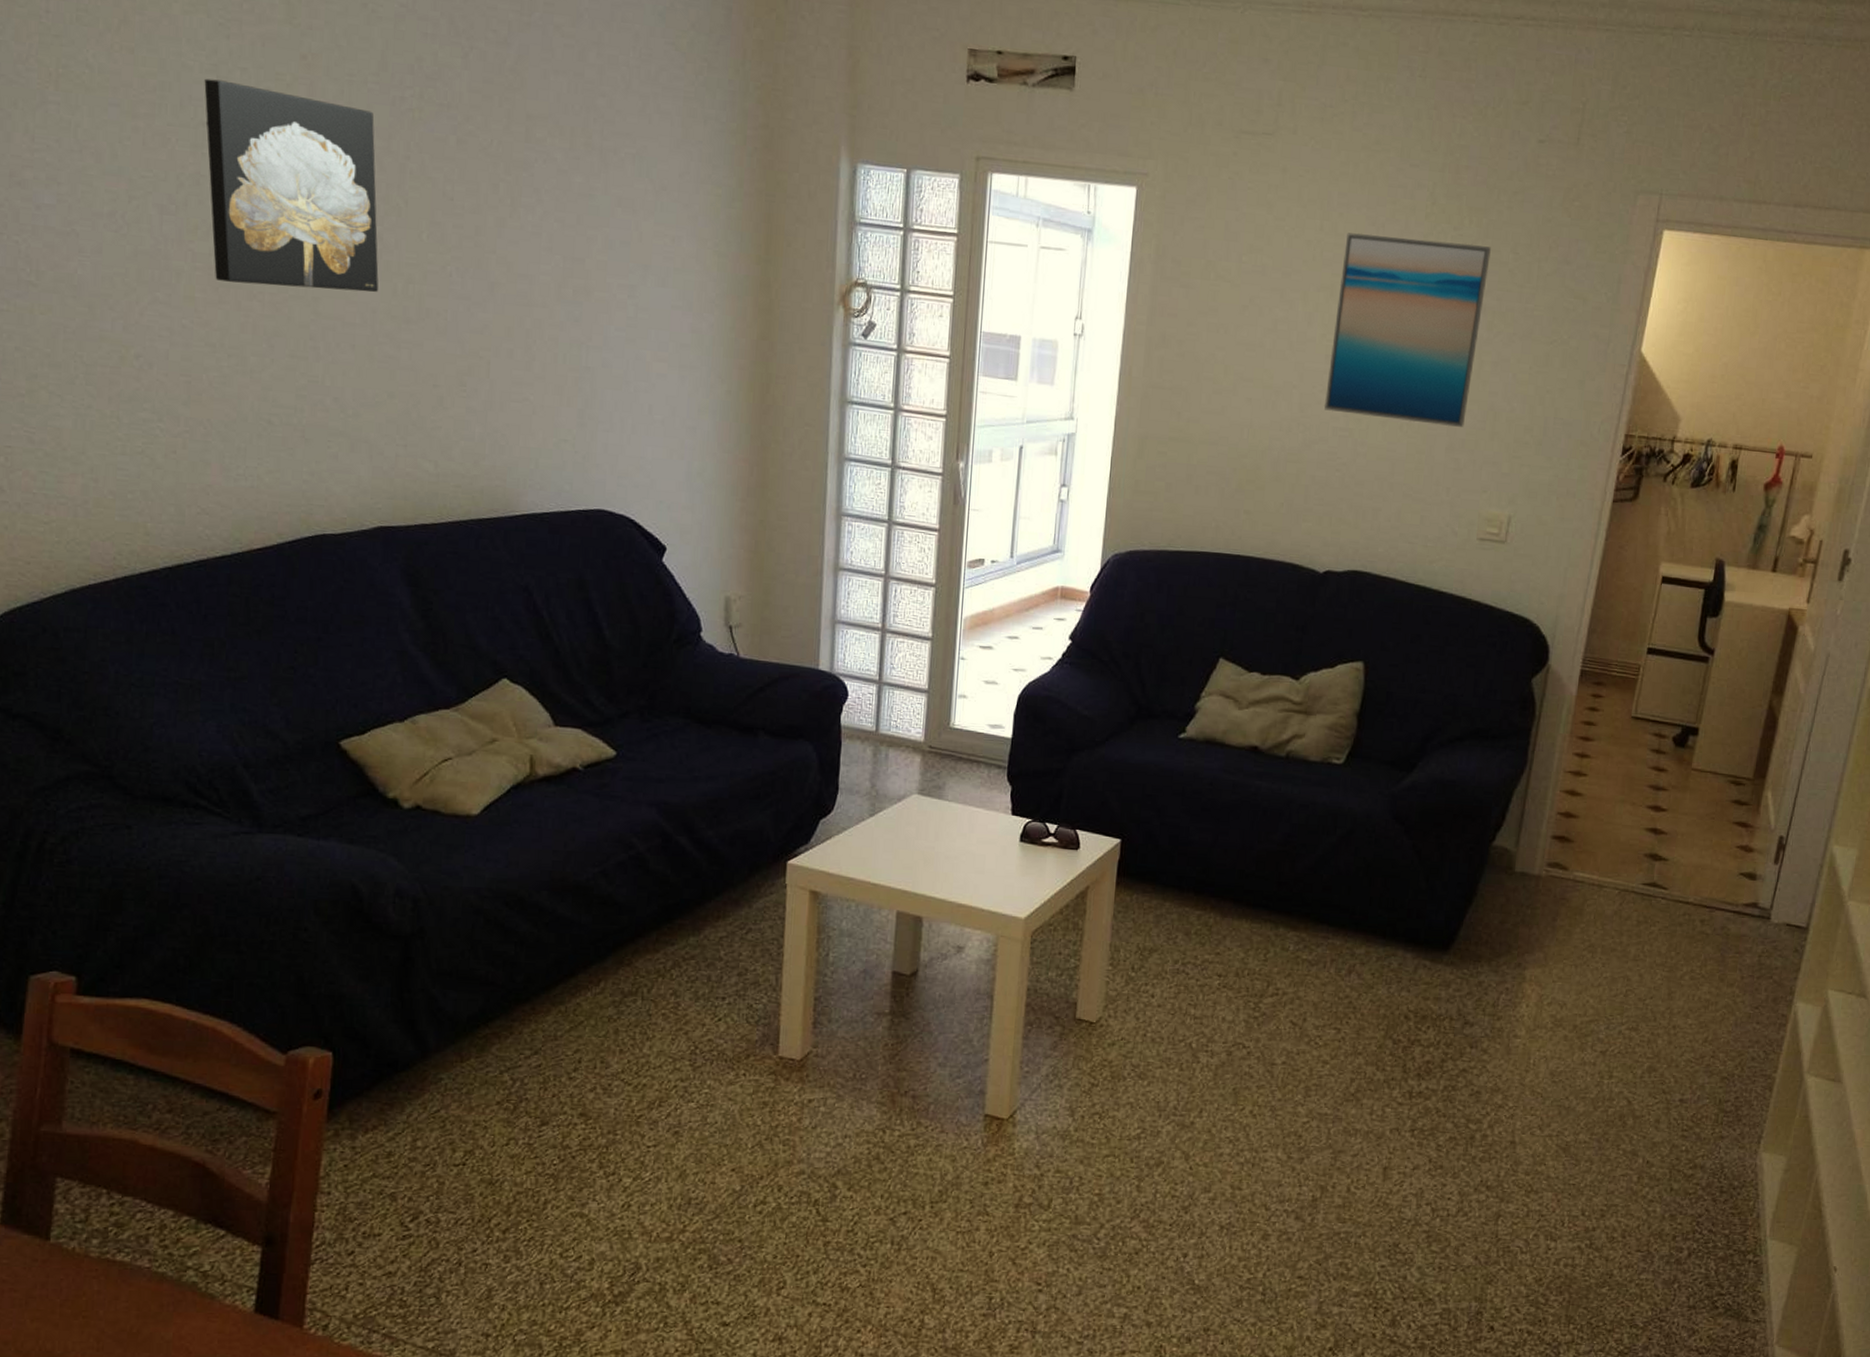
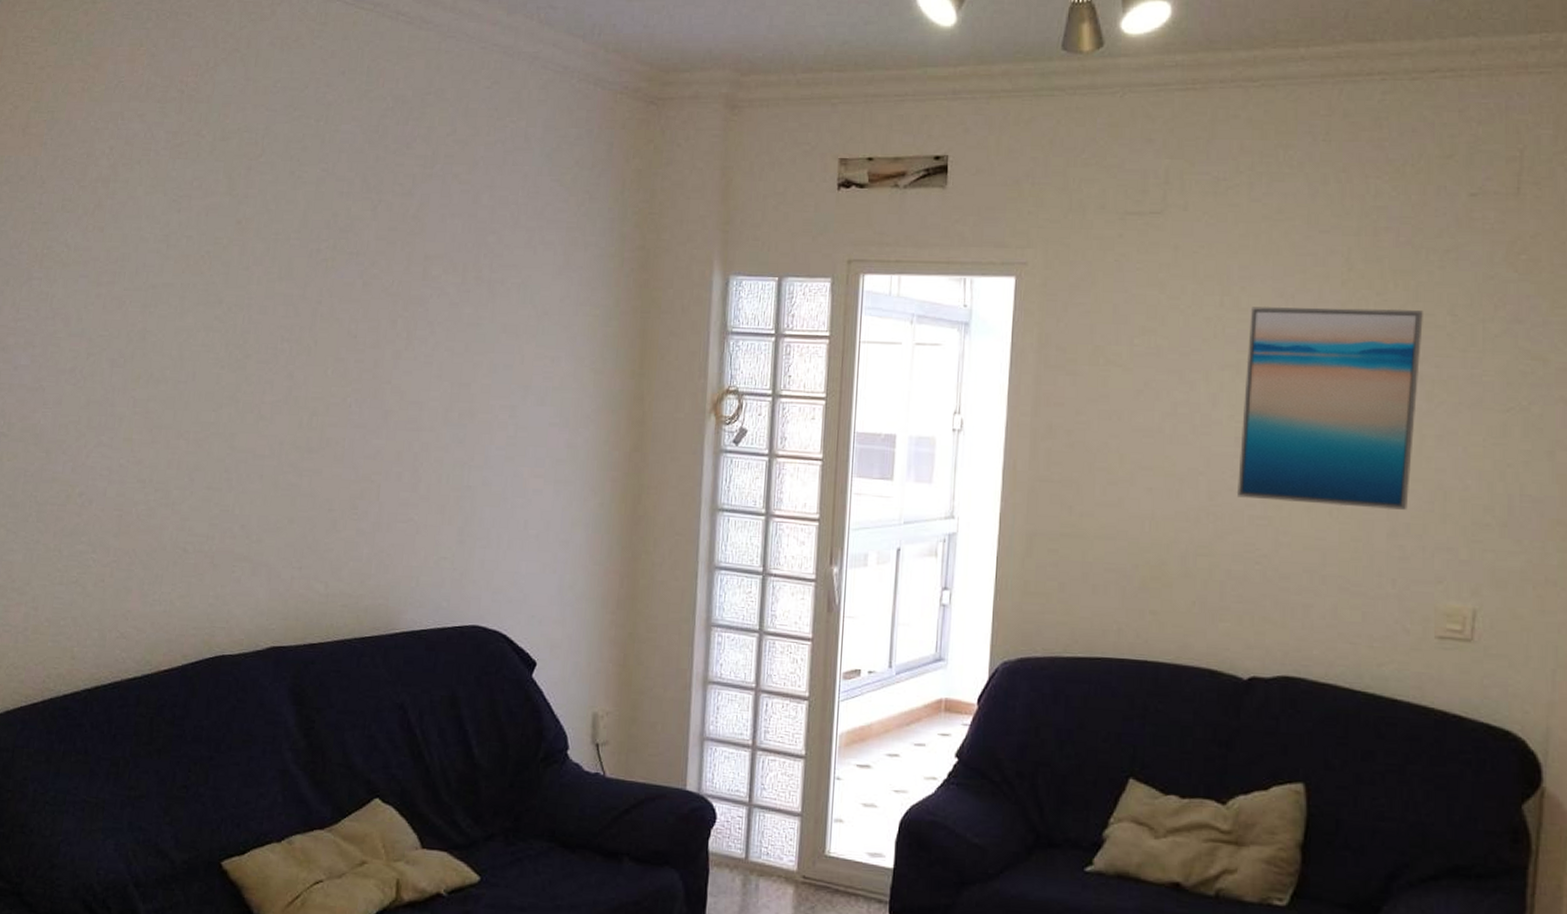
wall art: present [204,78,379,292] -> none [150,248,293,426]

